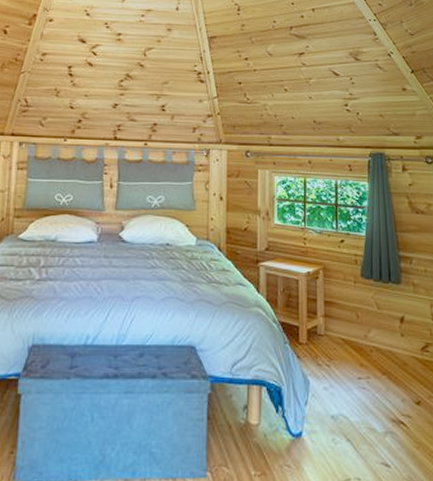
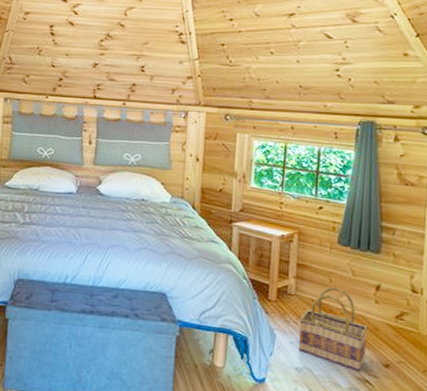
basket: none [331,322,398,412] -> present [298,286,369,371]

